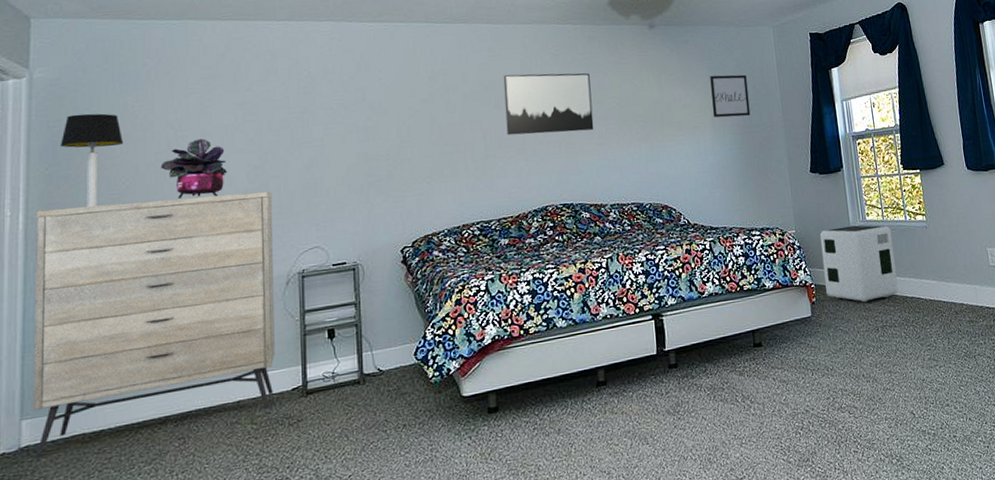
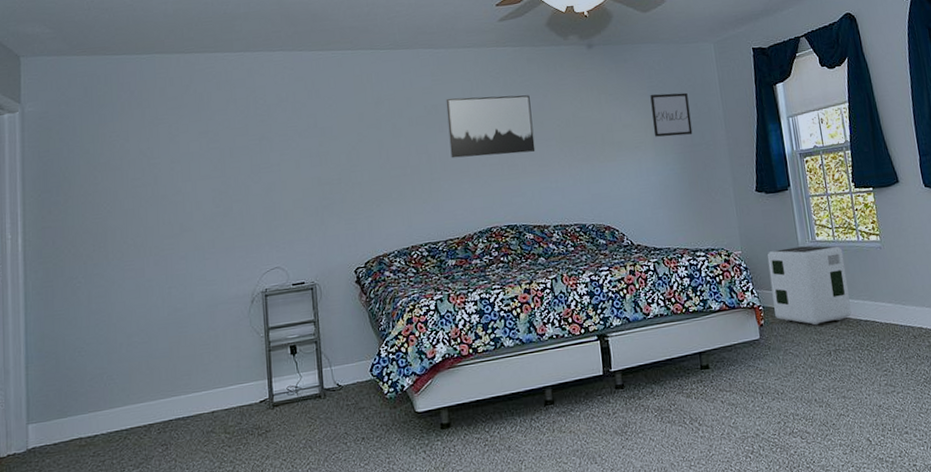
dresser: present [33,191,275,457] -> none [33,214,244,458]
table lamp: present [60,113,124,208] -> none [50,143,104,231]
potted plant: present [160,138,228,199] -> none [136,165,196,222]

